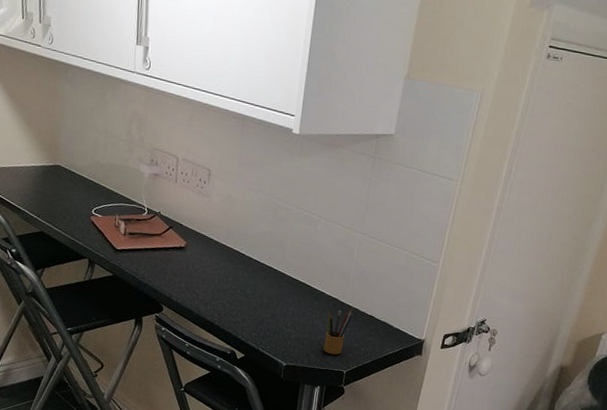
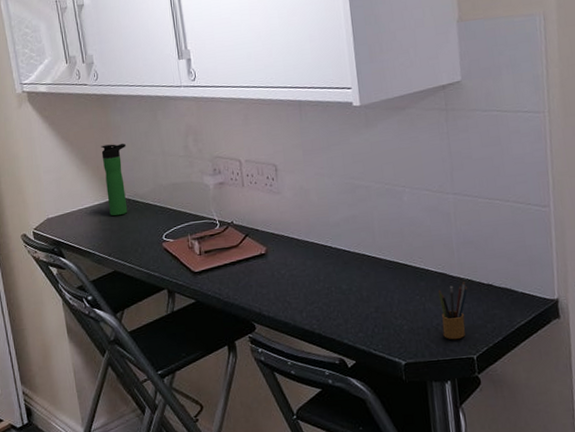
bottle: none [44,110,71,182] -> present [101,143,128,216]

